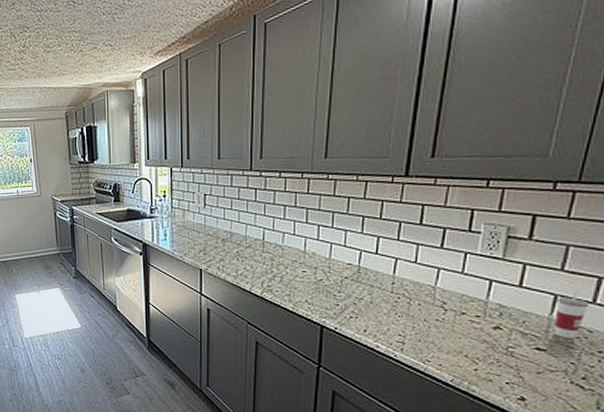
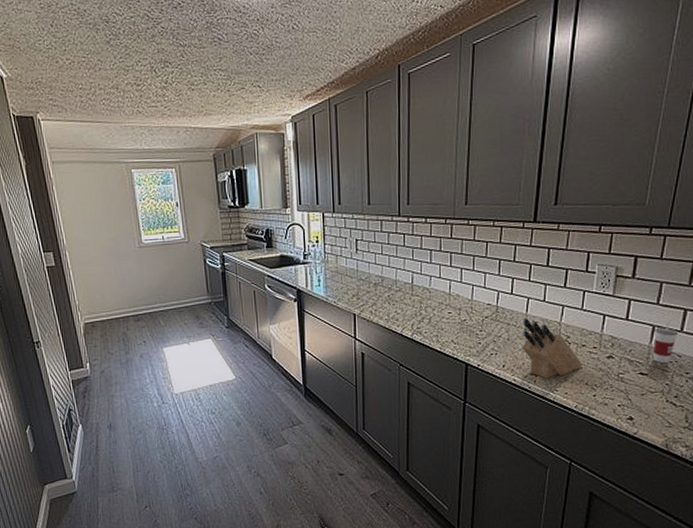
knife block: none [387,280,461,348] -> present [522,318,582,379]

